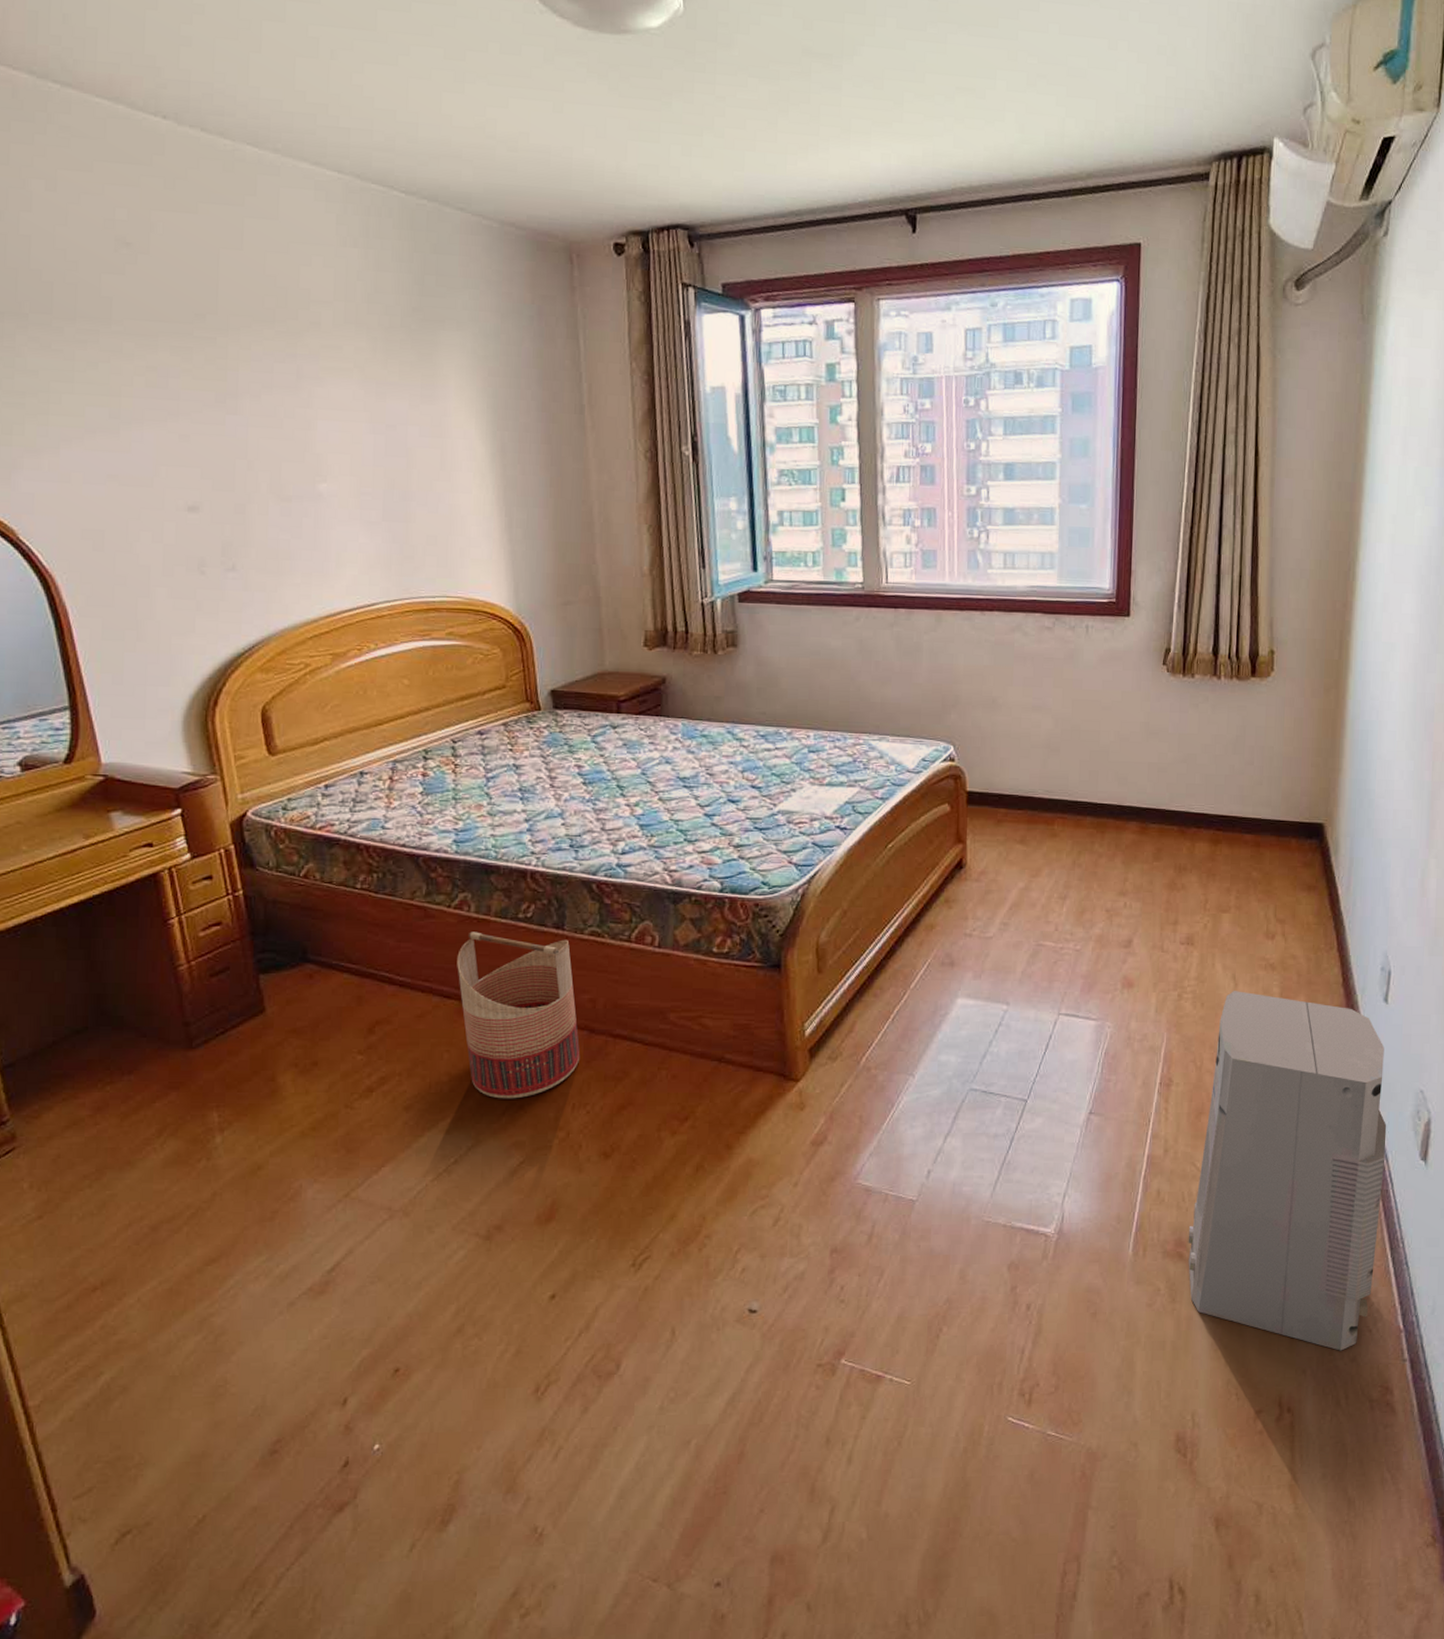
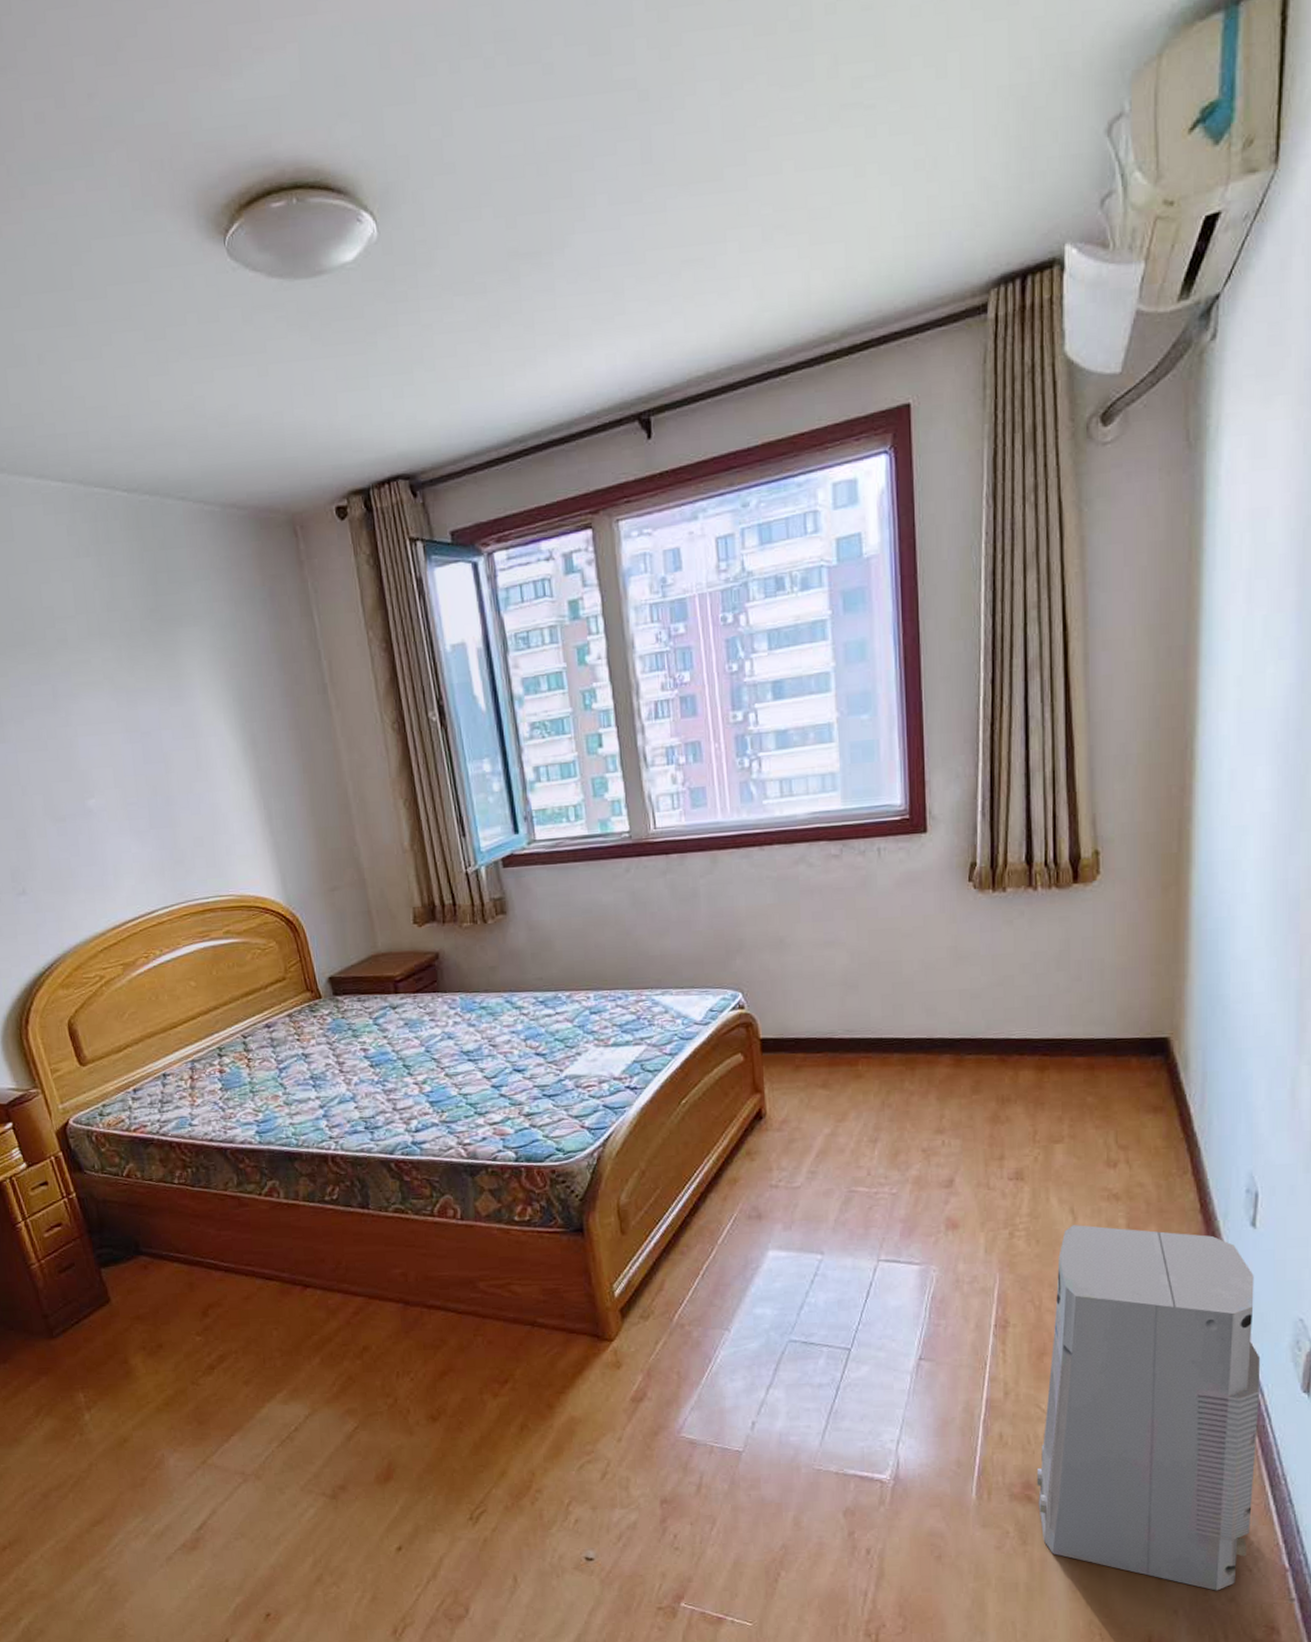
basket: present [457,931,580,1099] -> none [273,1216,398,1371]

